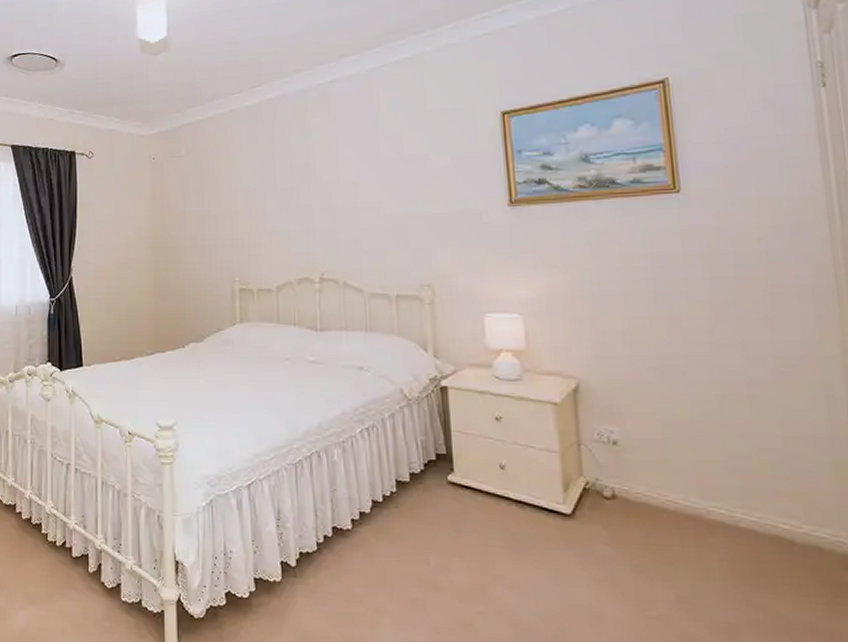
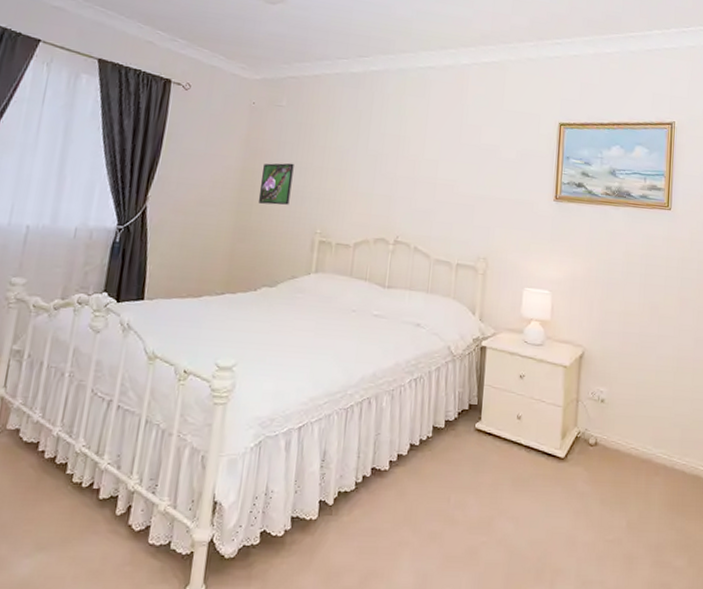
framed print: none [172,212,203,258] -> present [258,163,294,205]

